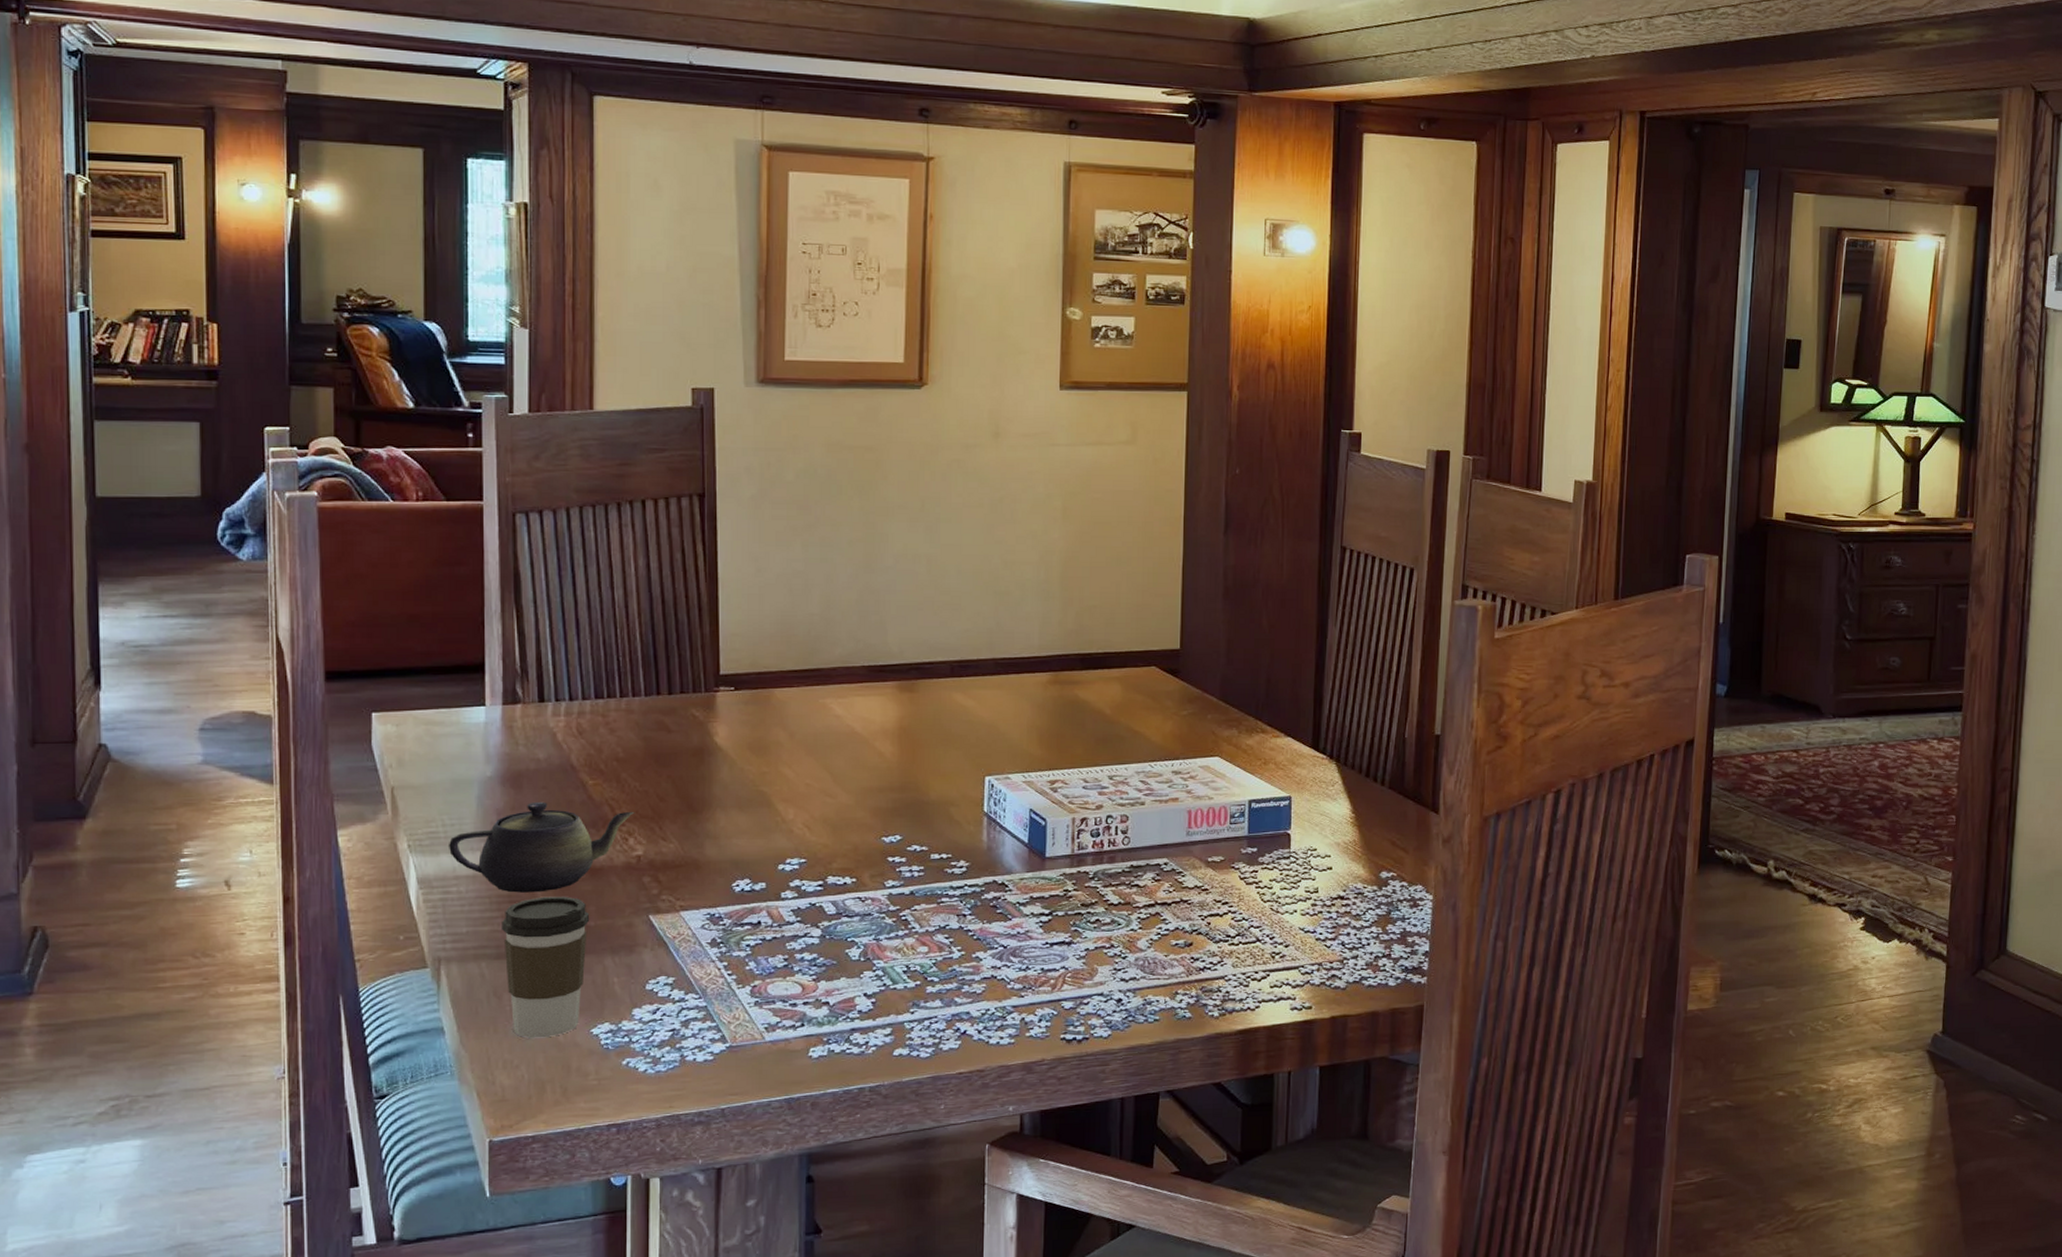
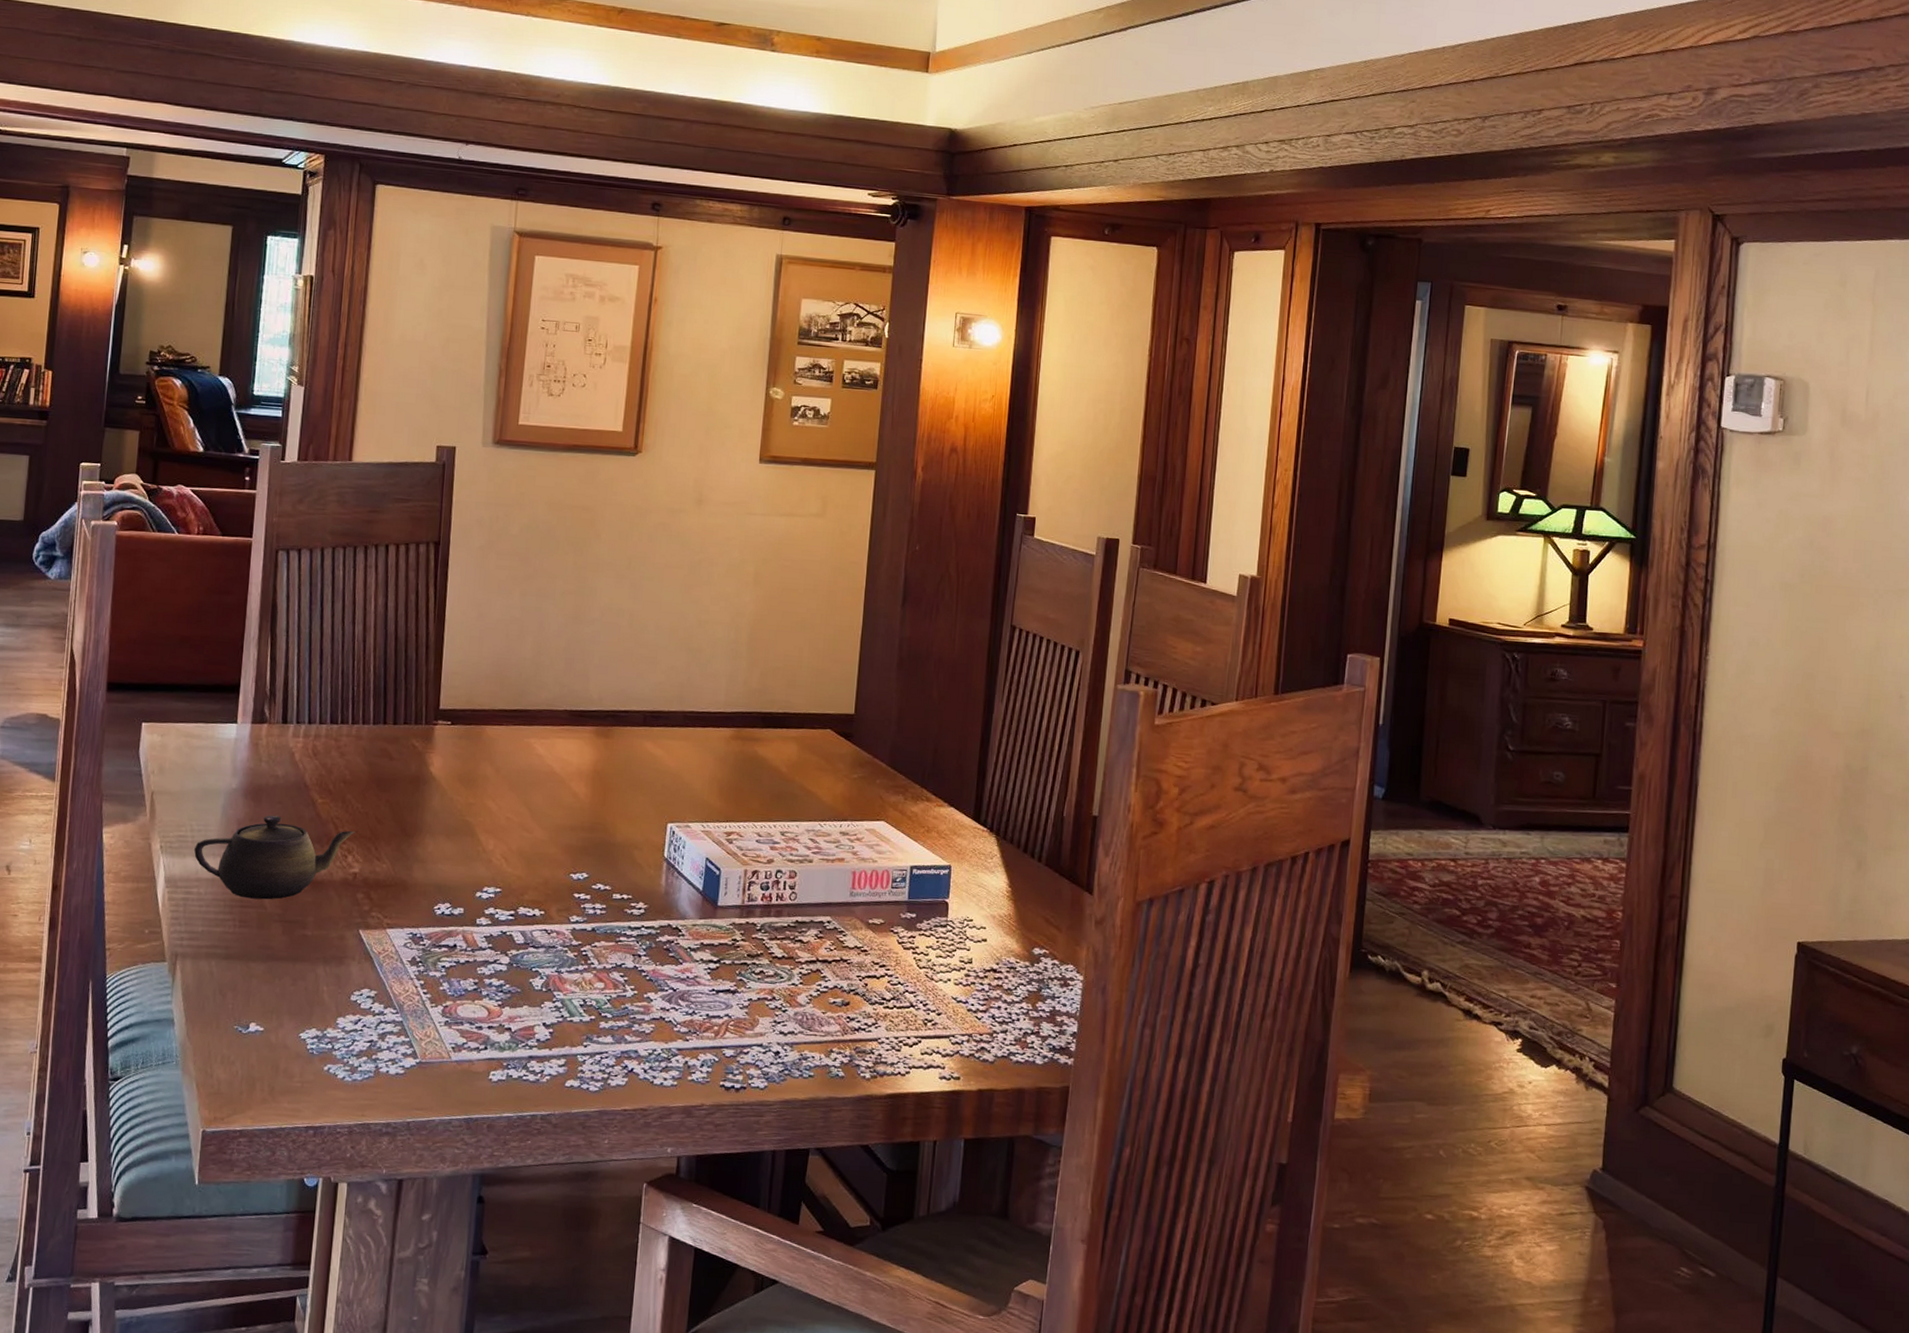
coffee cup: present [502,896,590,1038] -> none [231,904,308,1038]

